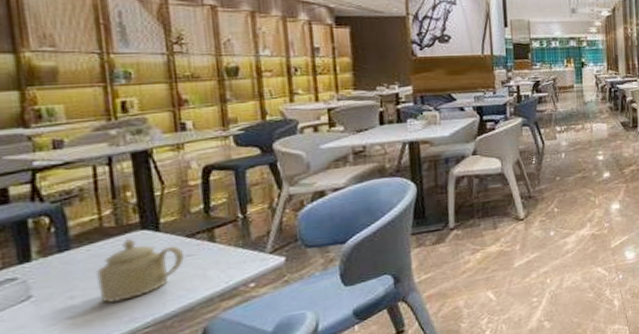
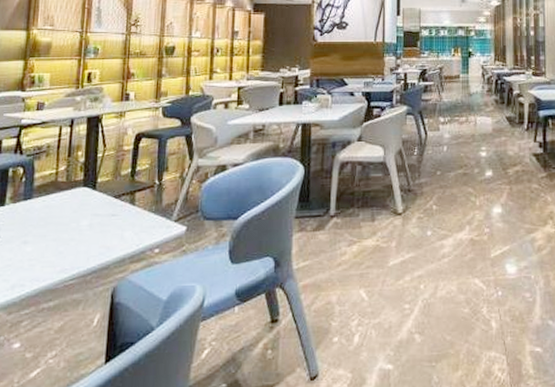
sugar bowl: present [96,239,185,303] -> none [44,194,111,251]

